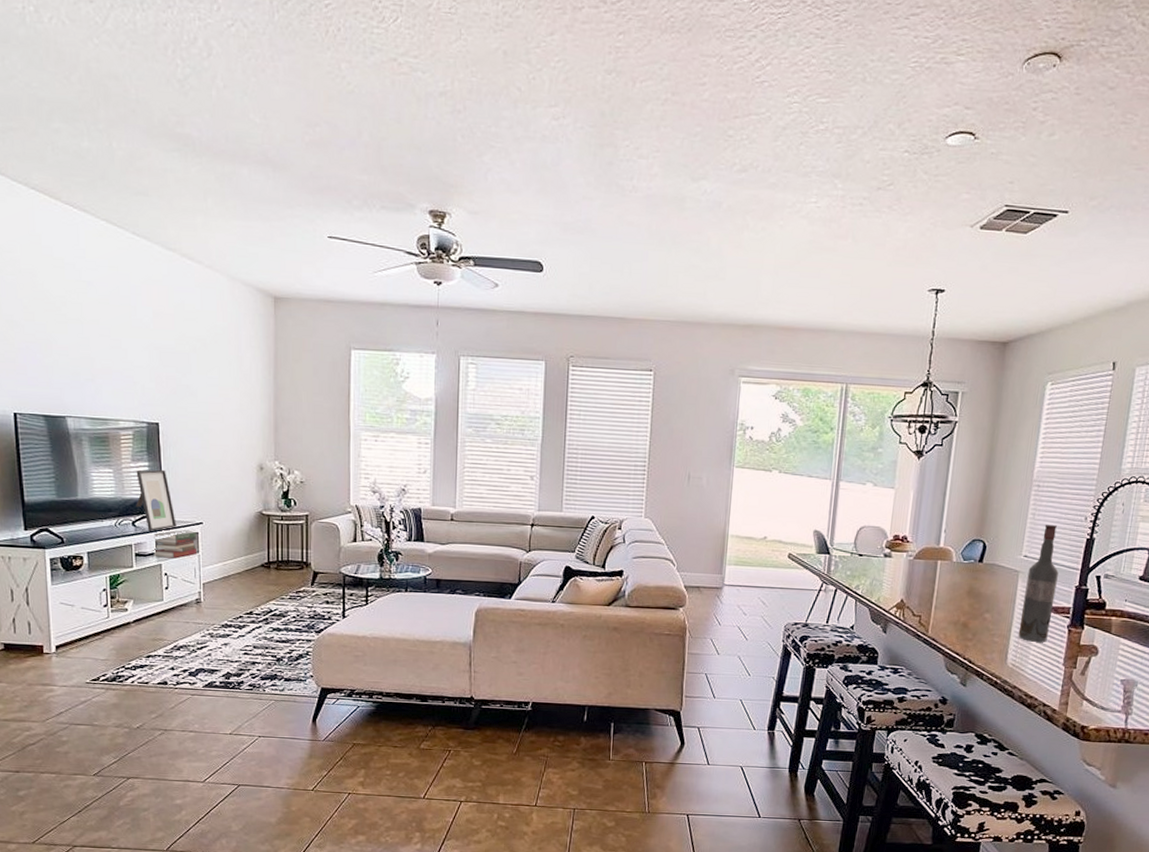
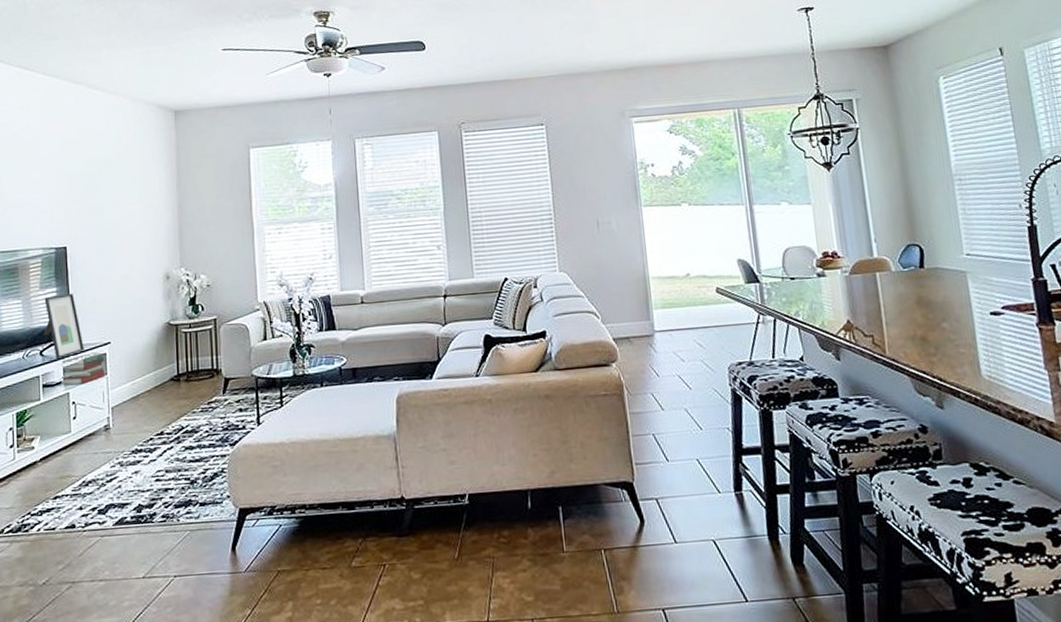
wine bottle: present [1018,524,1059,642] -> none [975,217,1019,347]

